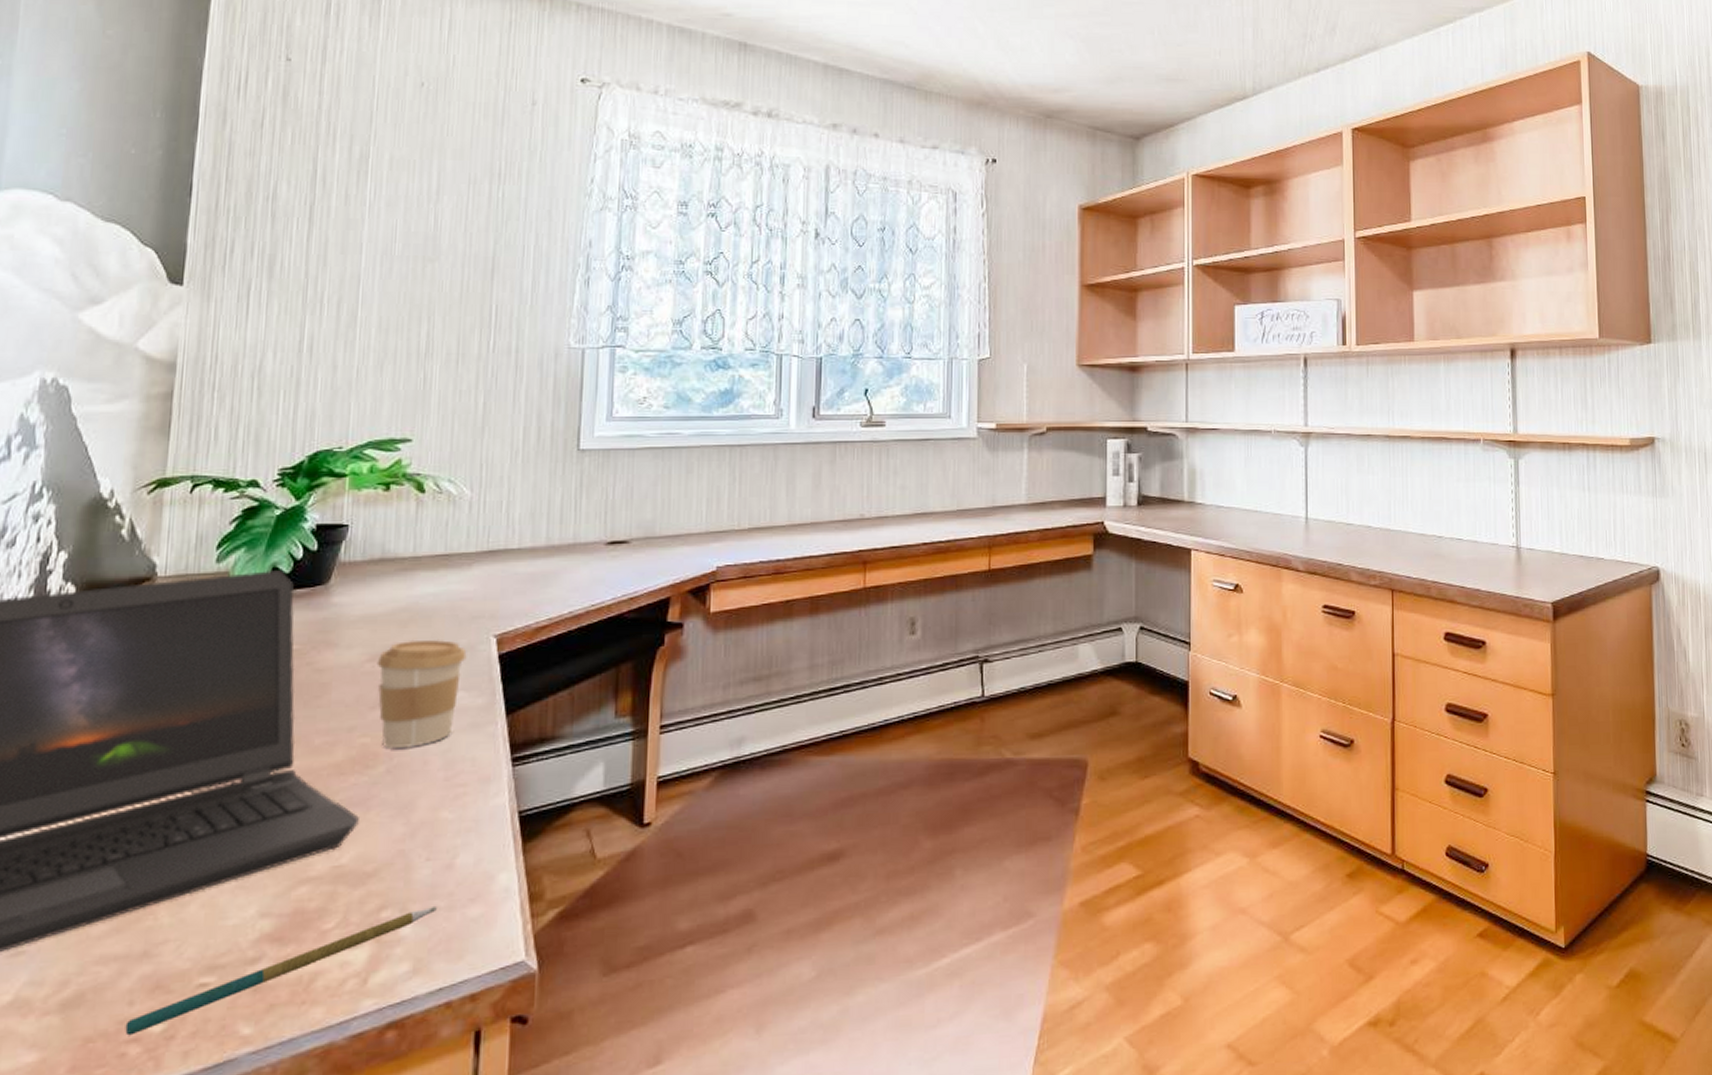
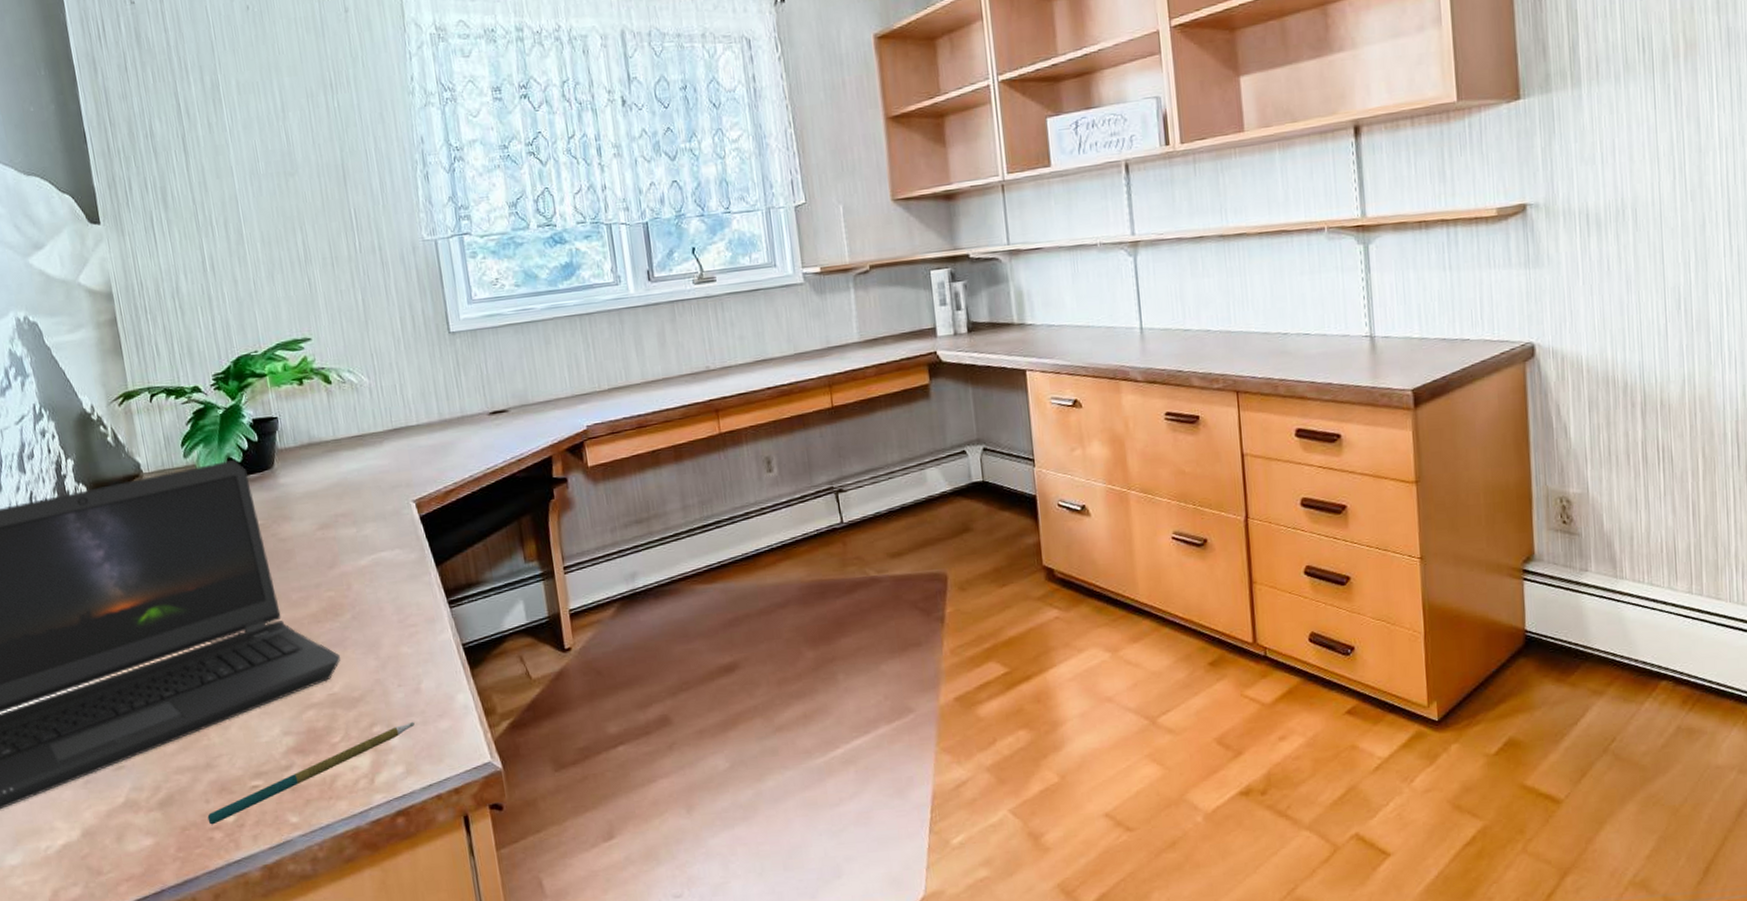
coffee cup: present [377,639,467,748] -> none [325,507,396,599]

